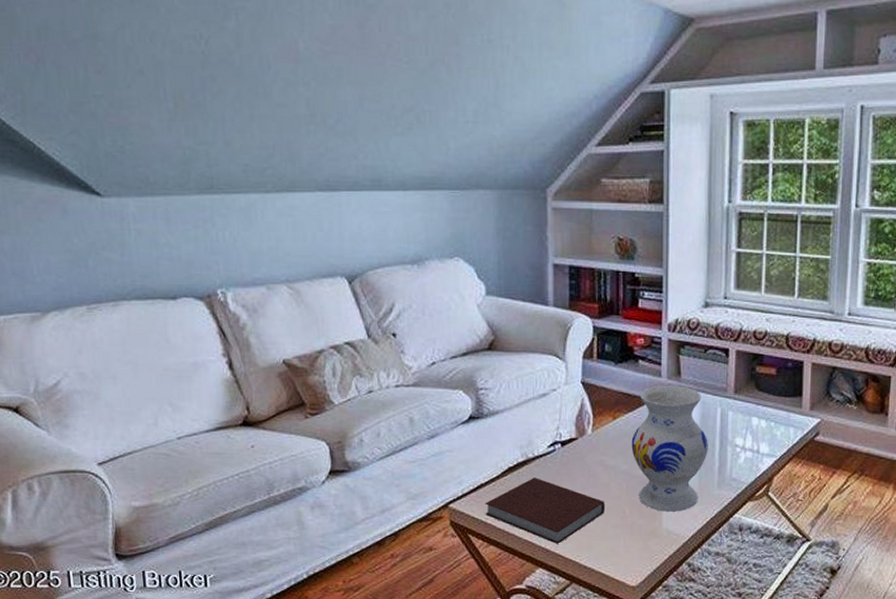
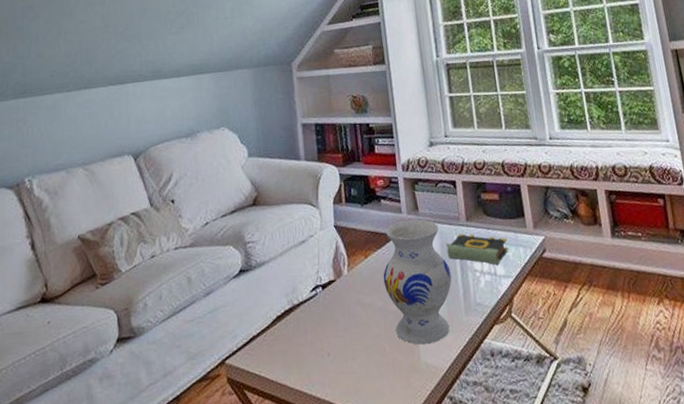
notebook: present [485,478,606,544] -> none [258,323,368,391]
book: none [706,405,778,442] -> present [445,233,509,265]

